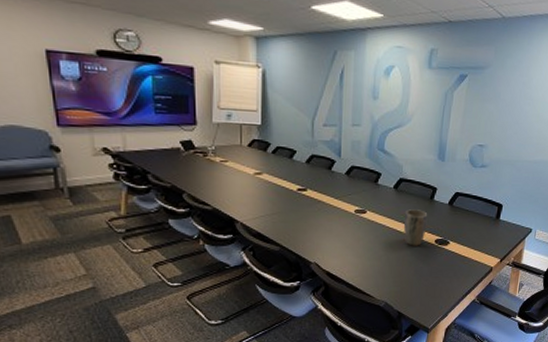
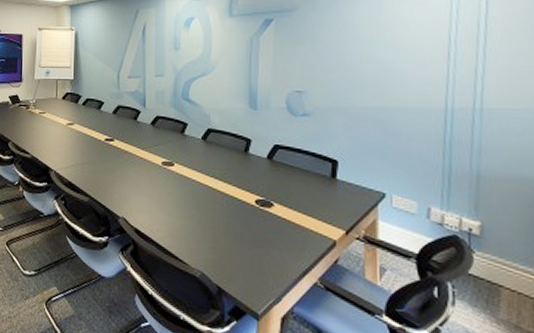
plant pot: present [403,209,428,246] -> none [215,163,244,207]

